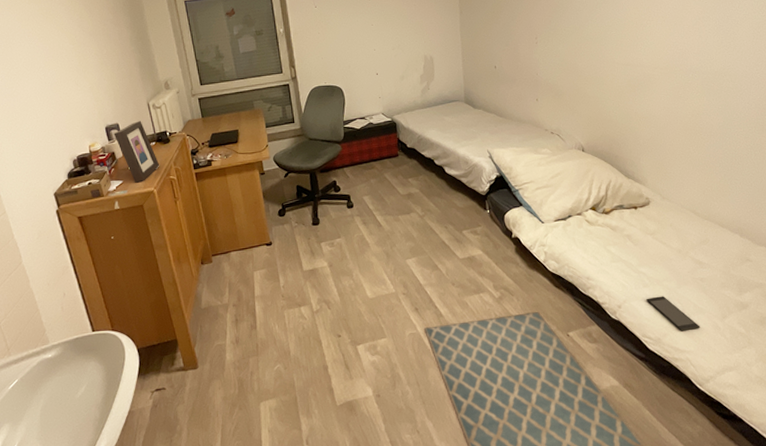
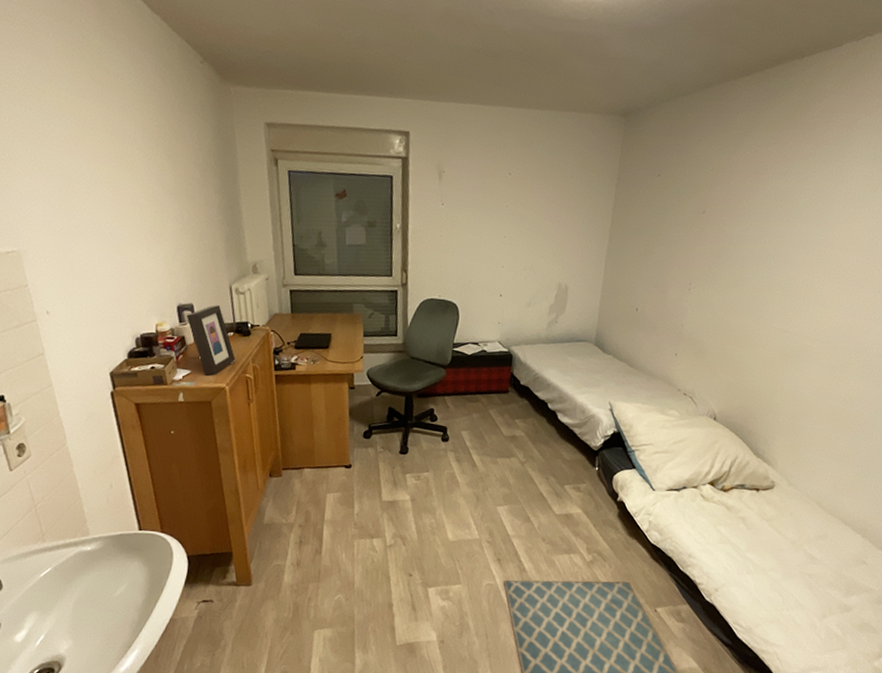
smartphone: present [646,296,701,332] -> none [746,585,797,625]

